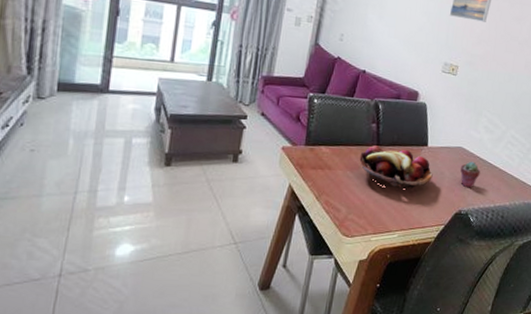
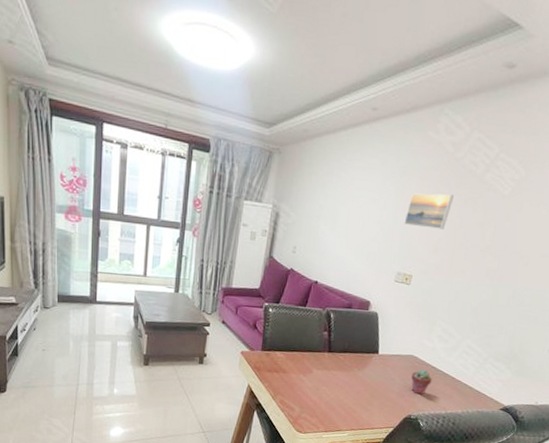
fruit basket: present [359,145,433,189] -> none [312,352,383,393]

